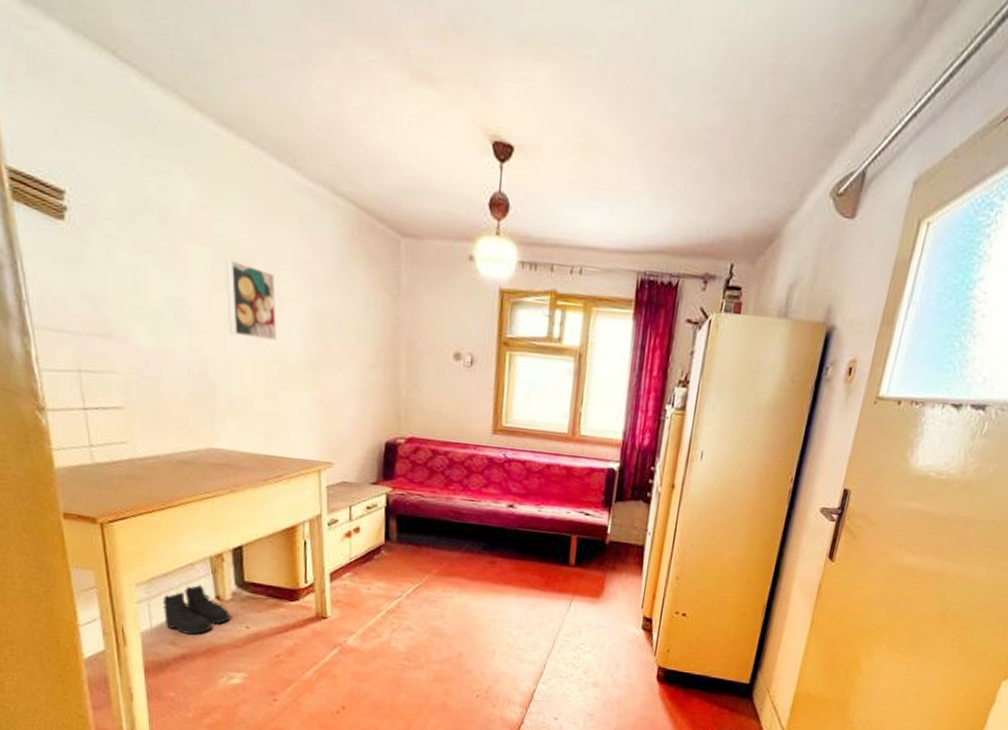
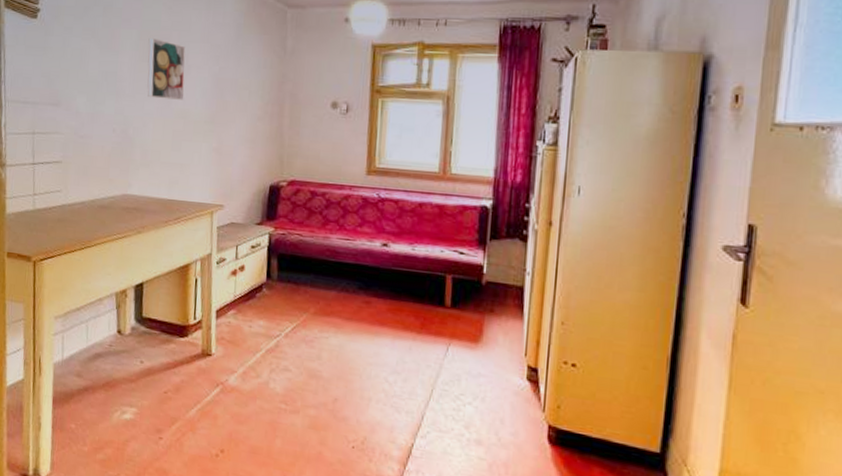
boots: present [162,584,231,635] -> none [73,318,129,368]

